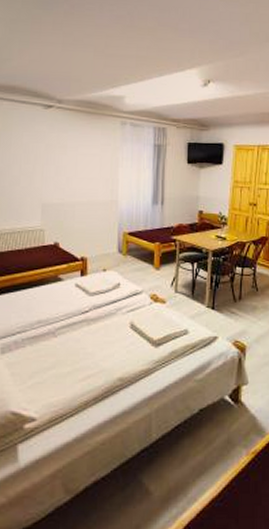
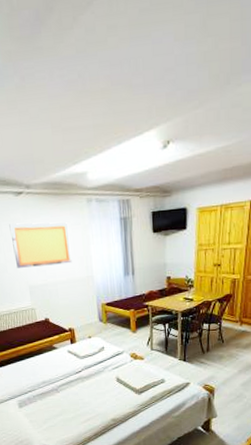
wall art: none [31,135,98,184] -> present [9,222,72,268]

